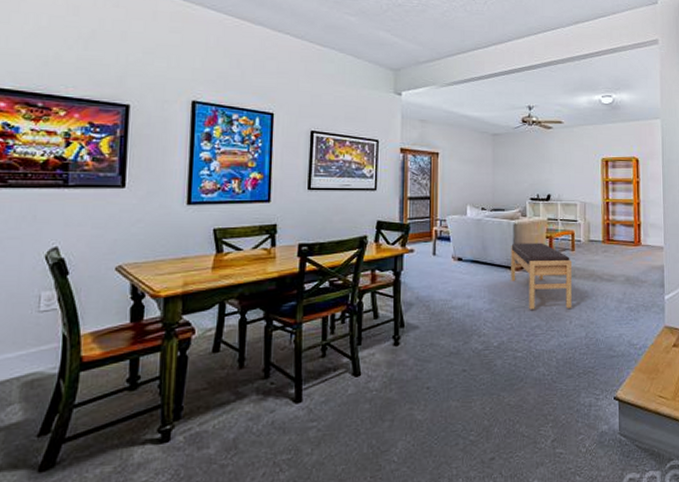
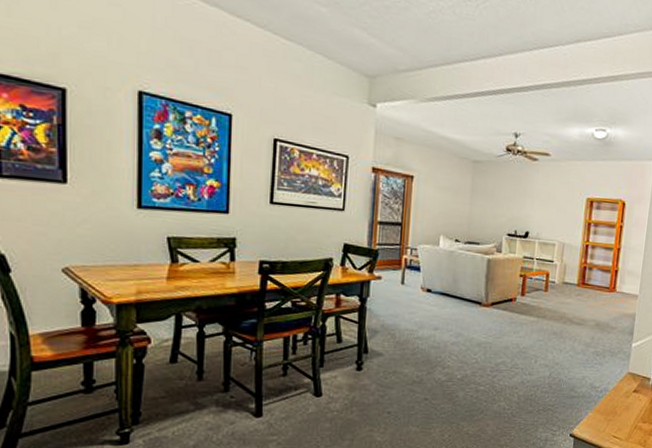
bench: present [511,242,572,310] -> none [480,278,543,348]

